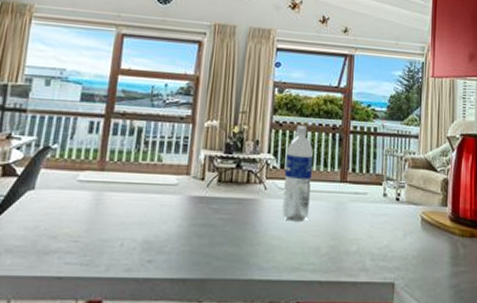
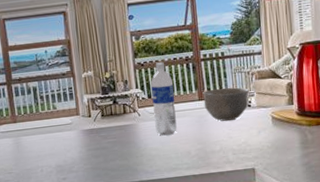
bowl: none [345,170,399,216] -> present [203,87,249,122]

